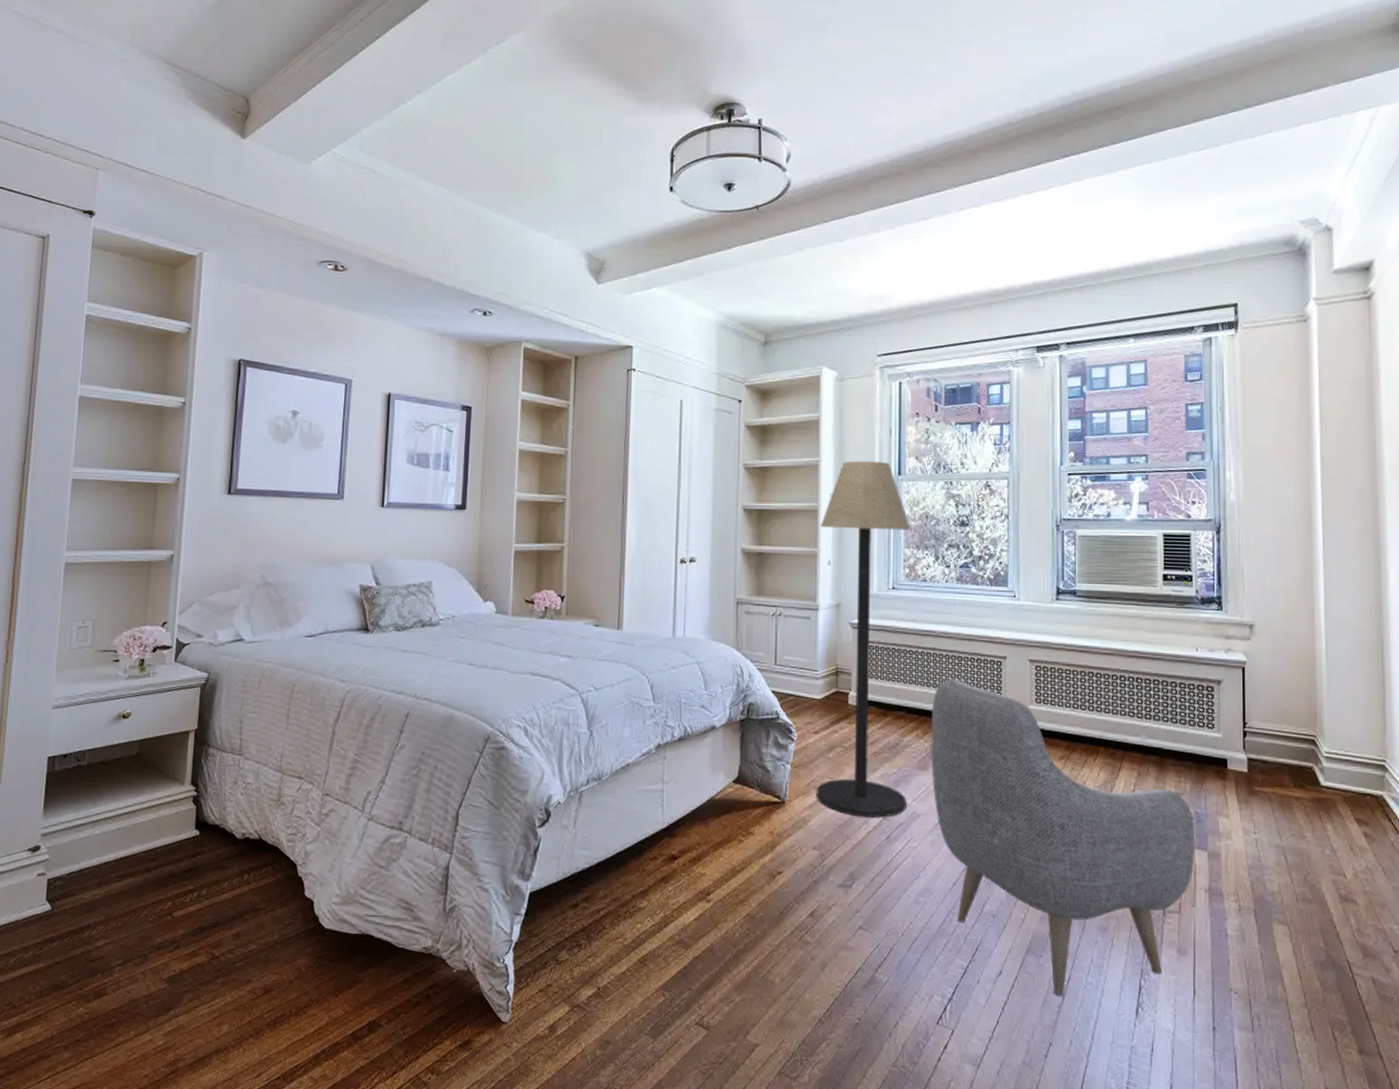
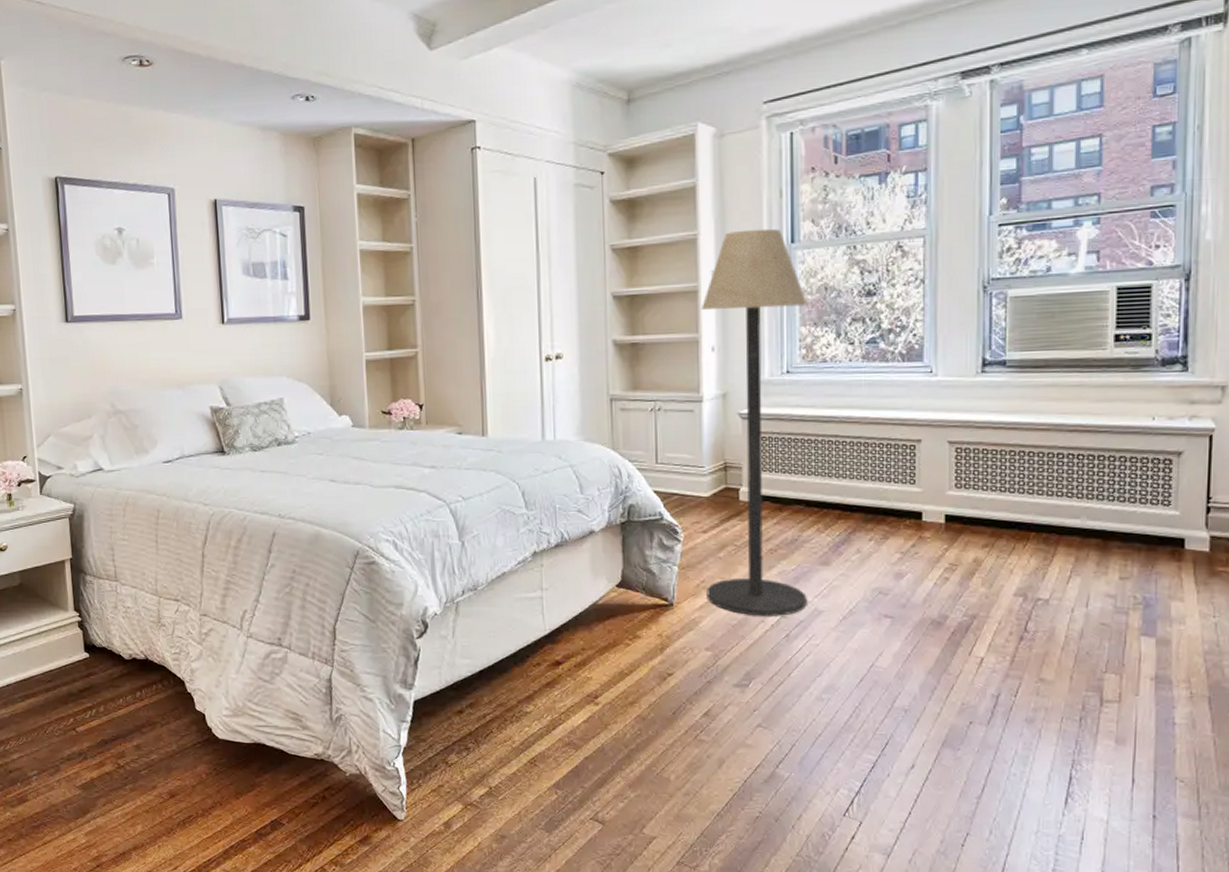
armchair: present [931,679,1196,996] -> none [834,467,1142,788]

